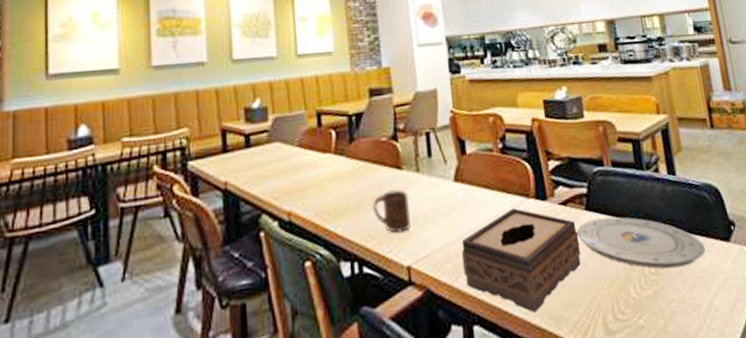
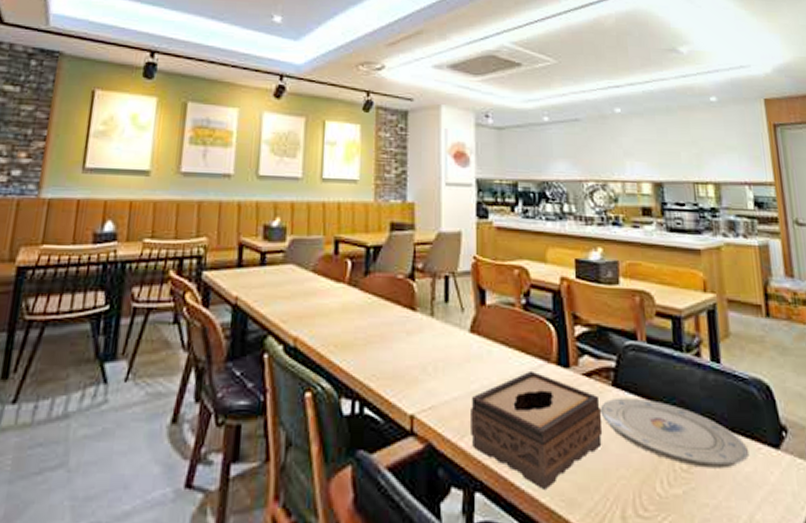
cup: present [371,189,411,233] -> none [380,331,420,378]

